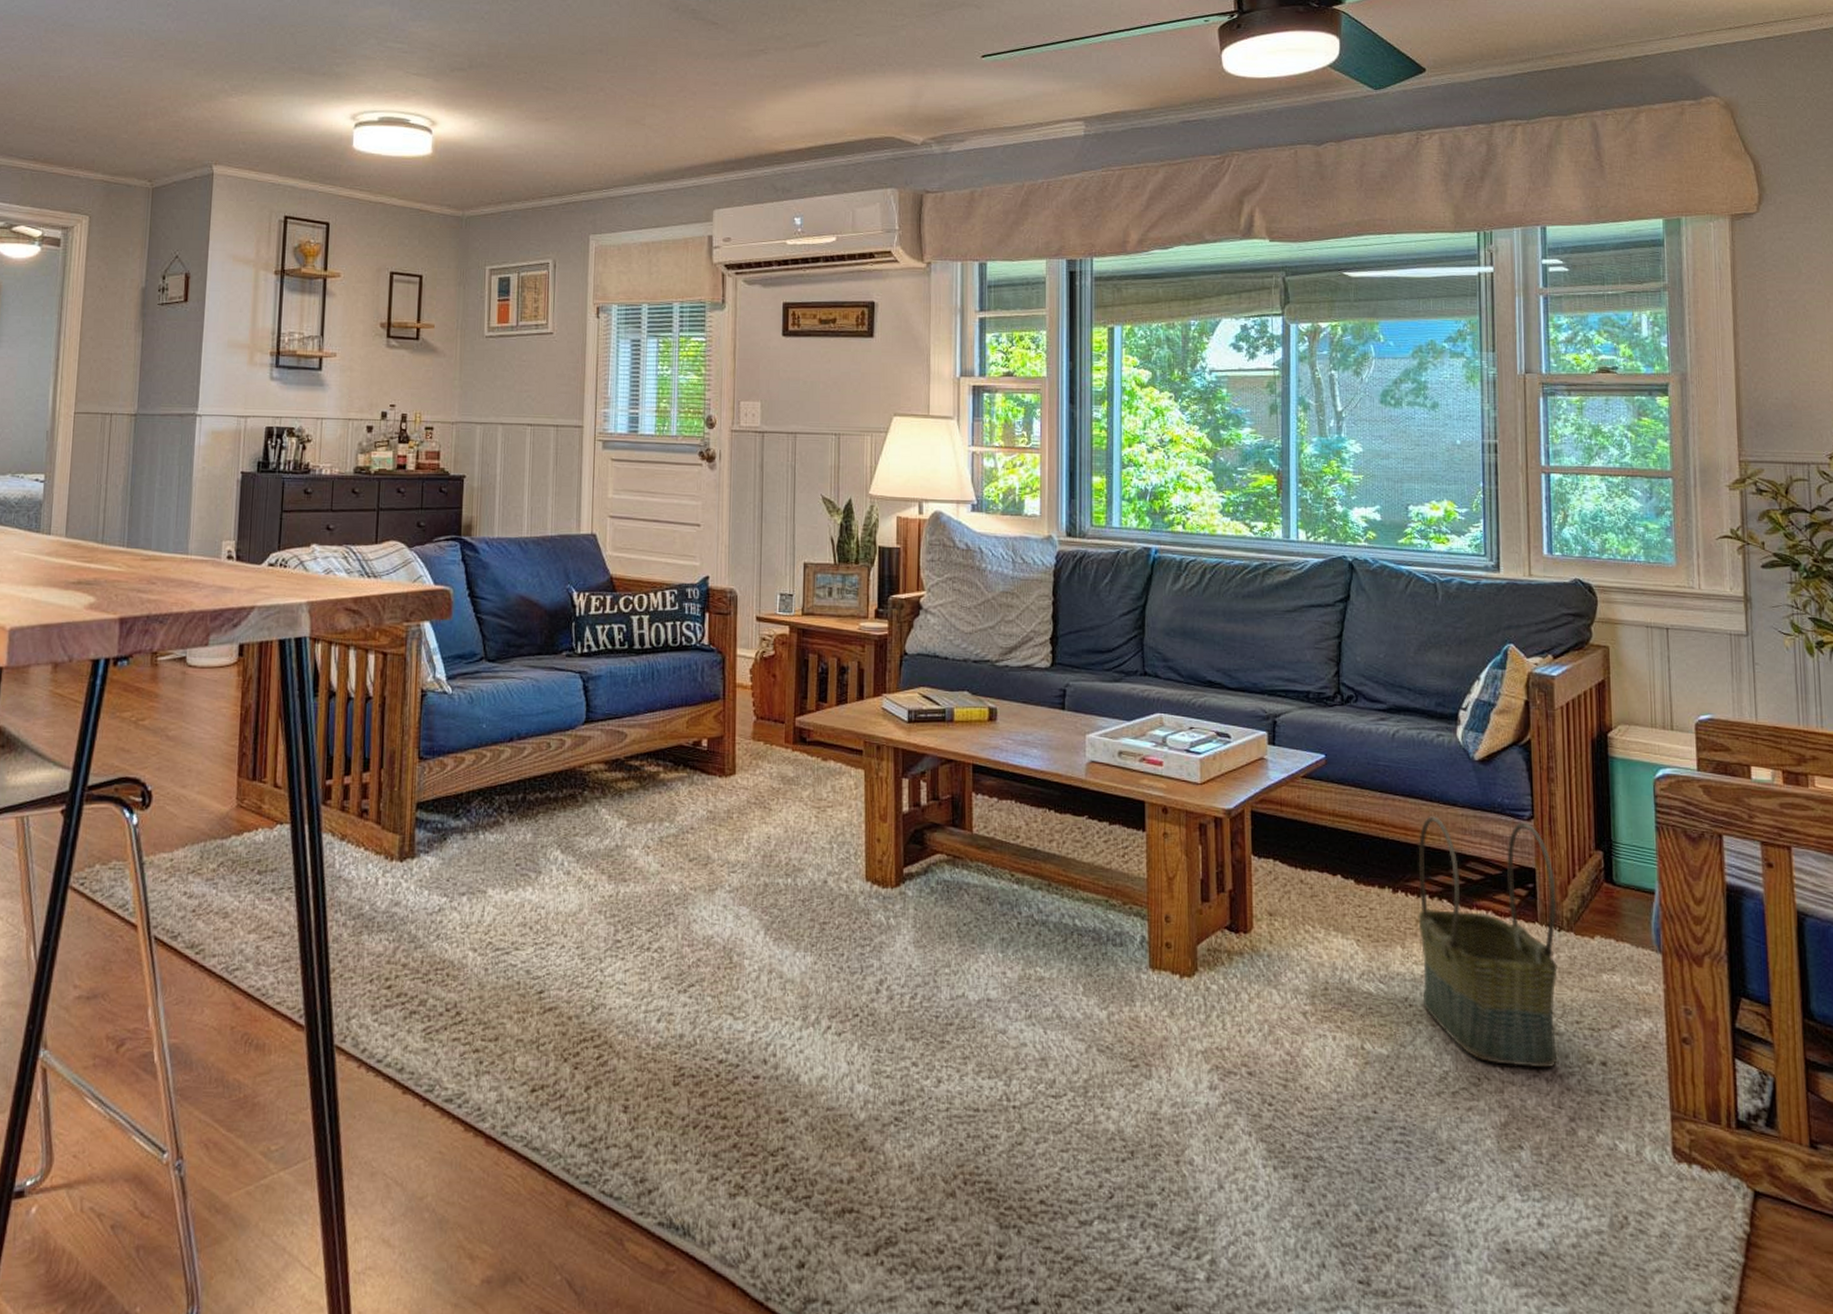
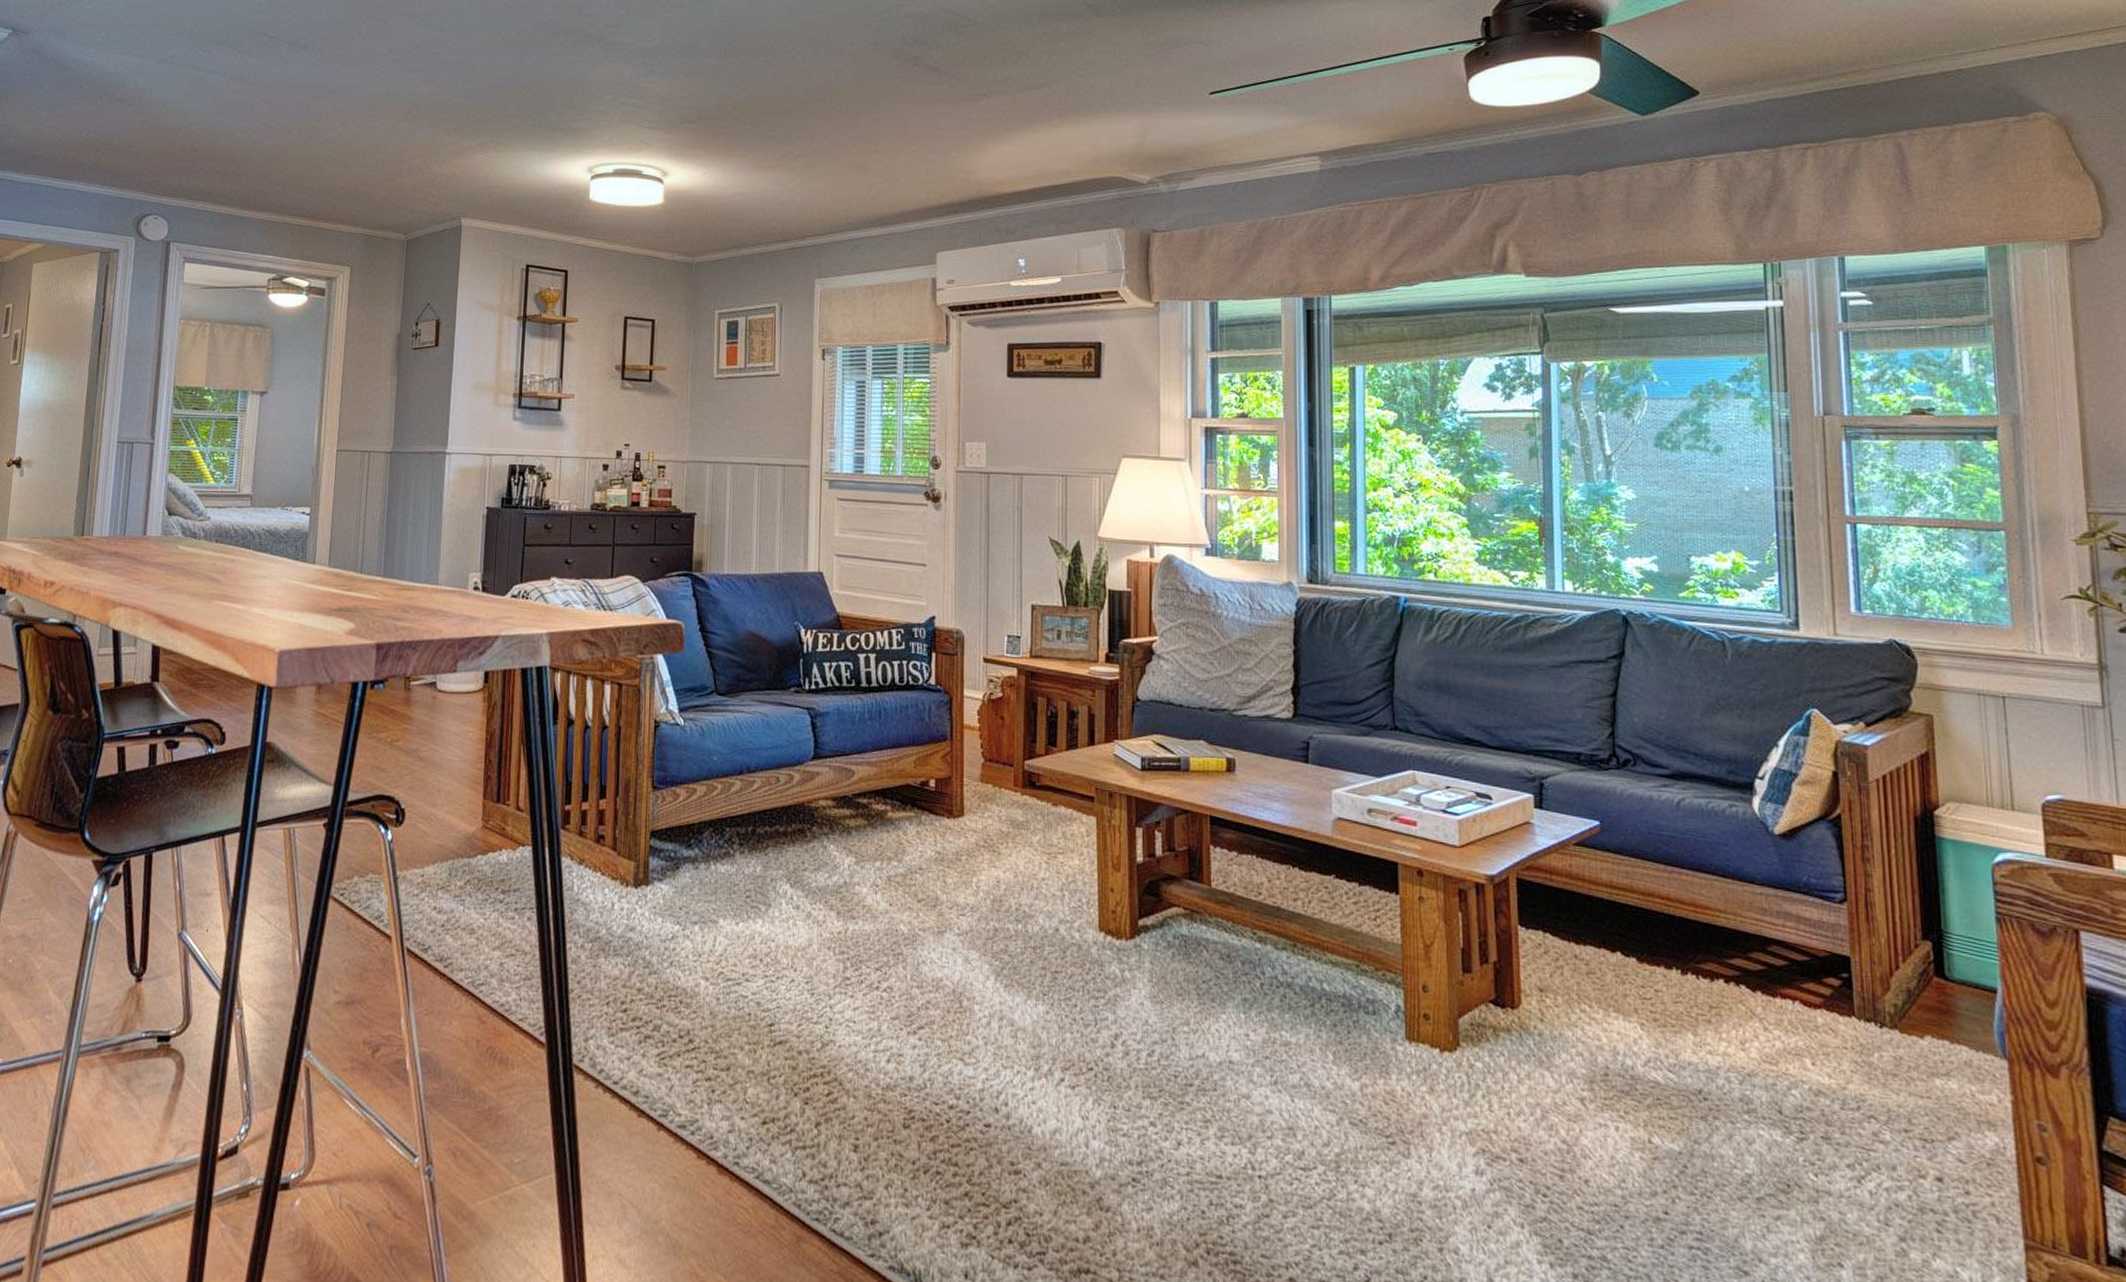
basket: present [1418,816,1557,1068] -> none [1709,893,1882,1180]

